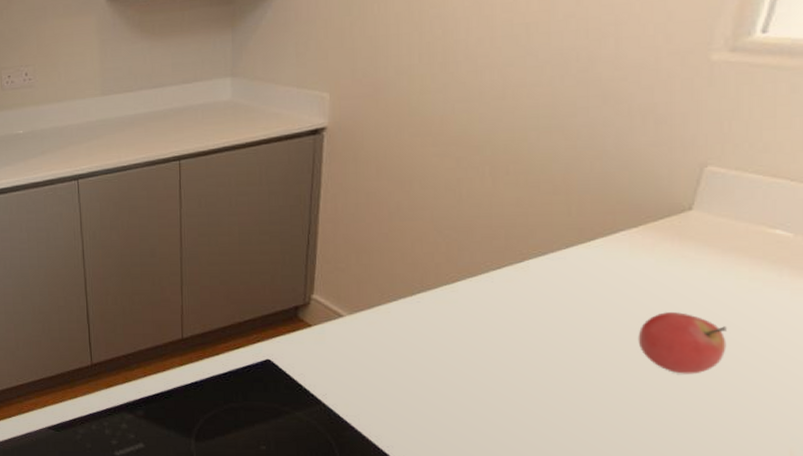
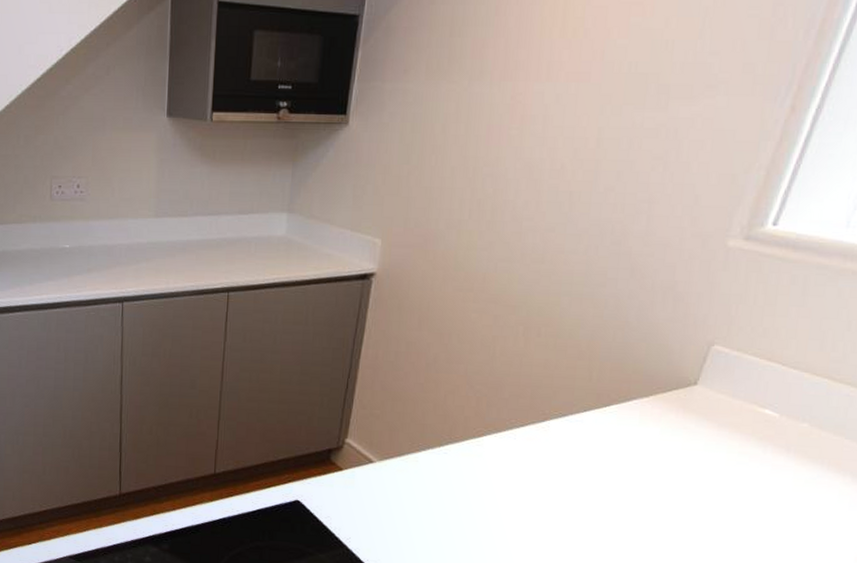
fruit: present [638,312,727,374] -> none [638,479,715,539]

